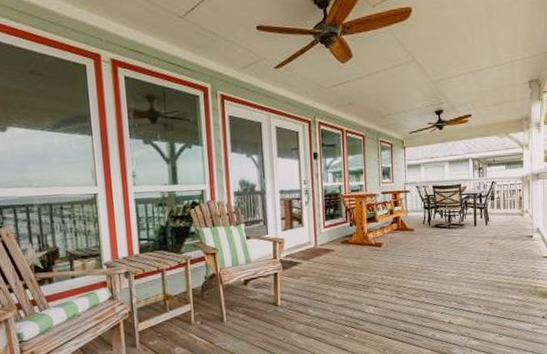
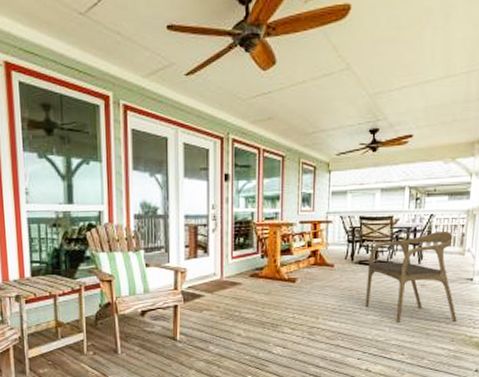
chair: none [443,196,523,278] -> present [366,232,457,323]

